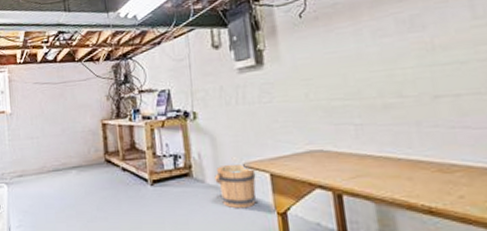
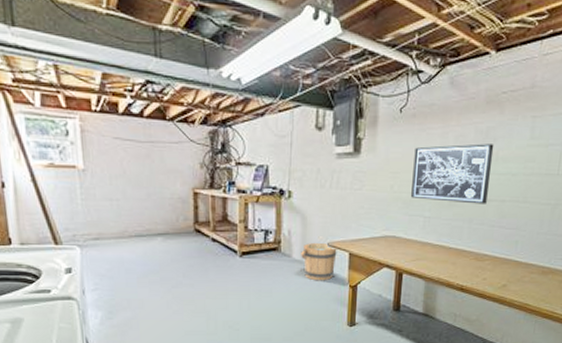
wall art: none [325,32,435,105] -> present [411,143,494,204]

